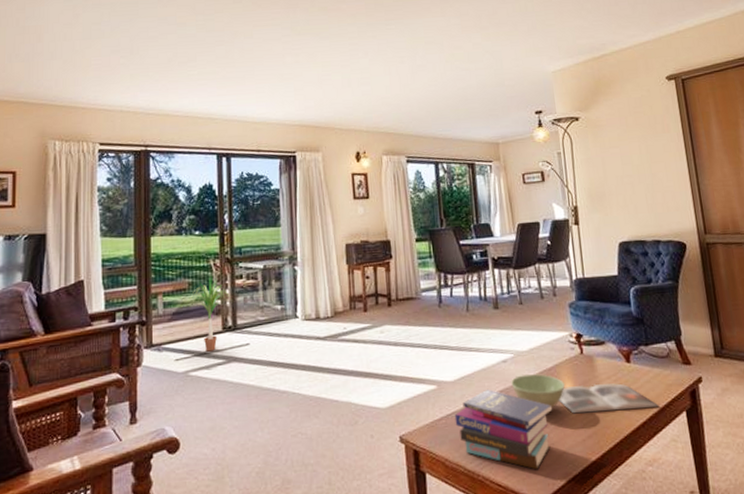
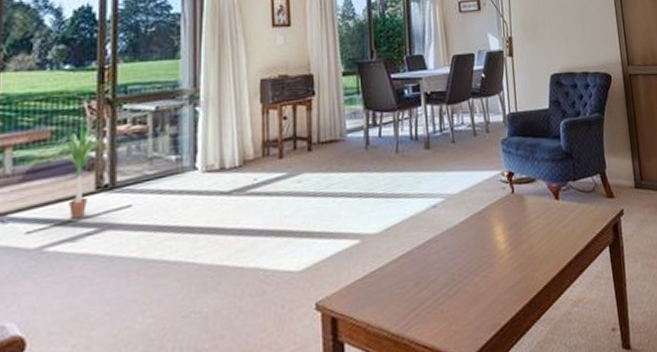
books: present [454,390,553,470] -> none [379,239,483,325]
bowl: present [511,373,565,413] -> none [441,217,495,260]
magazine: present [560,383,659,414] -> none [490,222,585,259]

